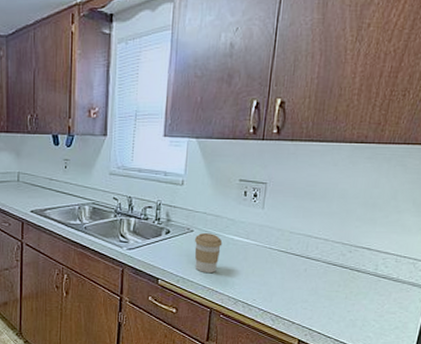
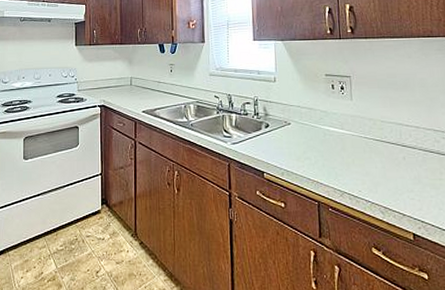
coffee cup: present [194,233,223,273] -> none [292,125,320,164]

